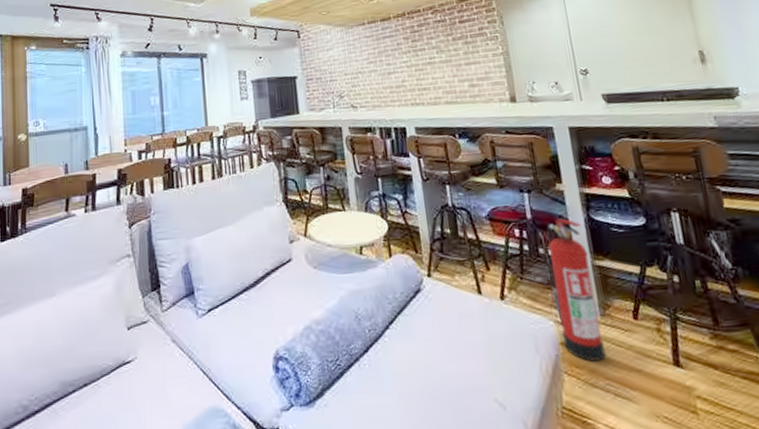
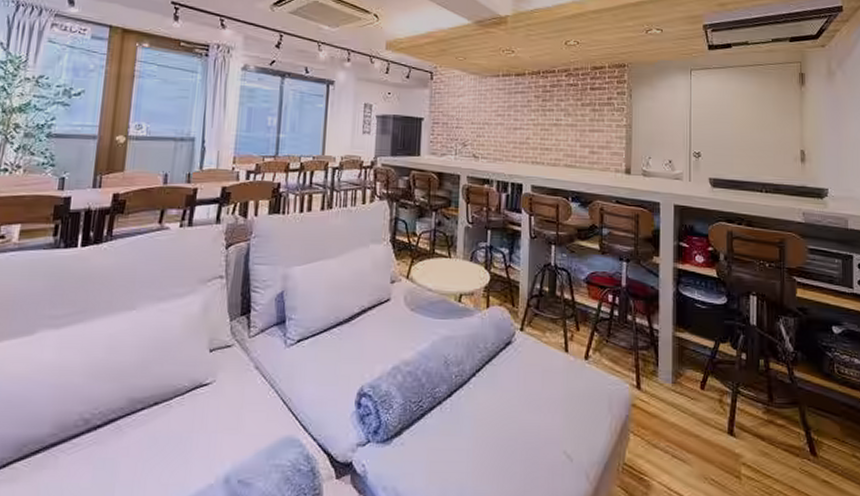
fire extinguisher: present [546,218,606,362] -> none [634,290,671,424]

